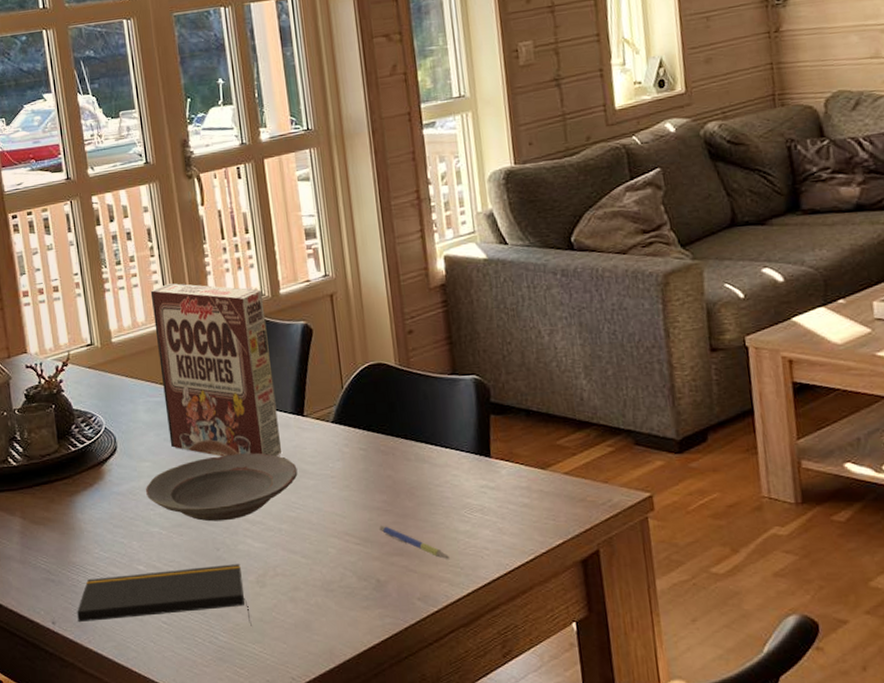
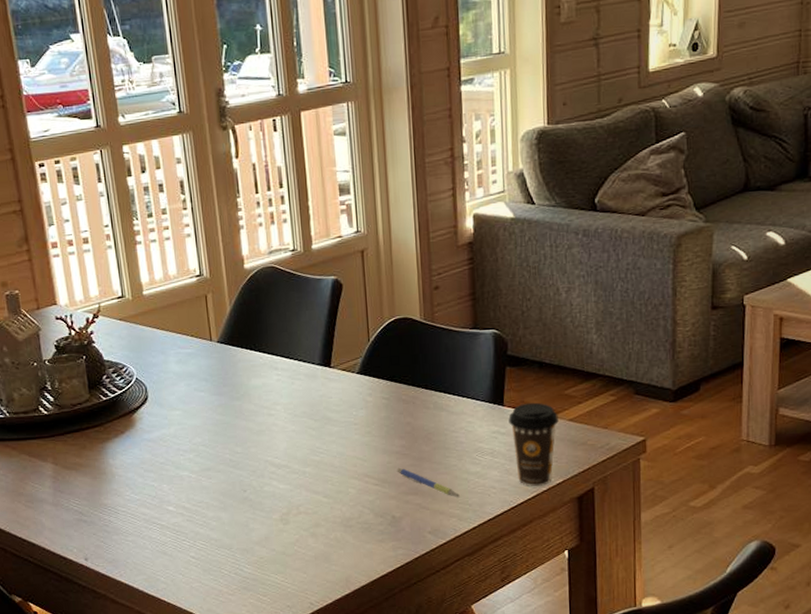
notepad: present [77,564,252,626] -> none [109,504,275,559]
plate: present [145,452,298,522] -> none [175,401,323,466]
cereal box: present [150,282,282,457] -> none [182,236,309,406]
coffee cup: none [497,453,553,548] -> present [508,402,559,486]

